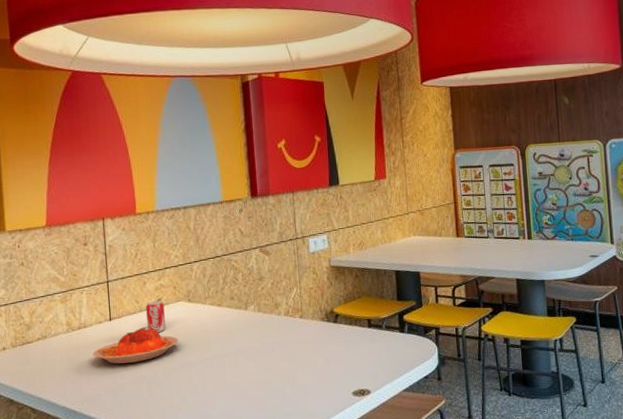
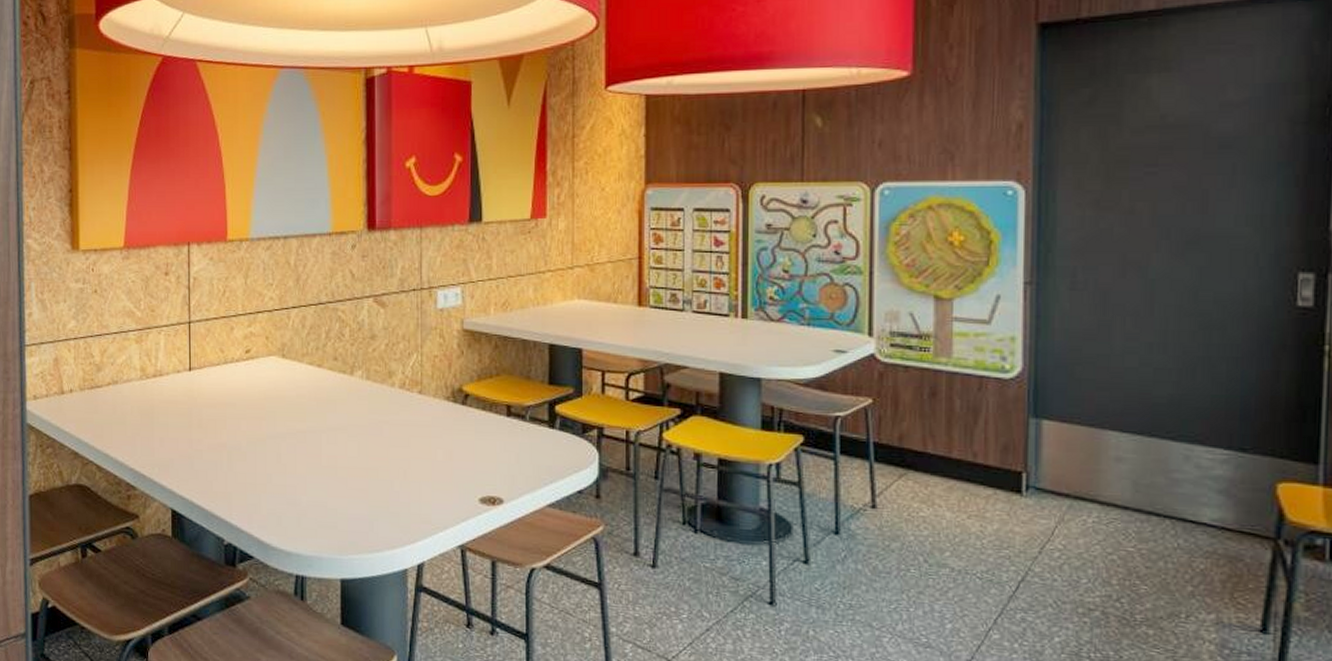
plate: present [92,327,178,364] -> none [167,383,267,426]
beverage can: present [145,300,166,332] -> none [231,352,253,392]

